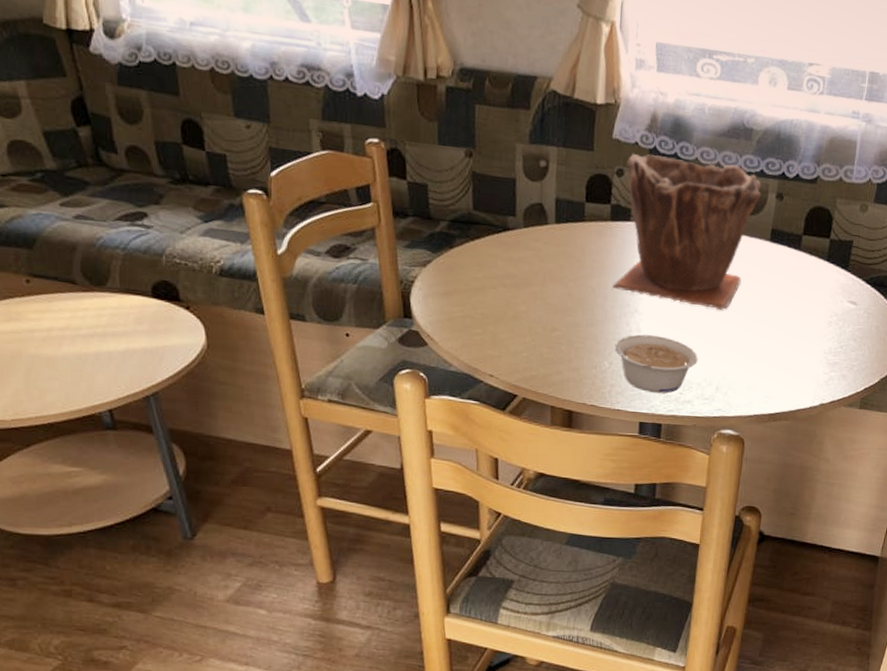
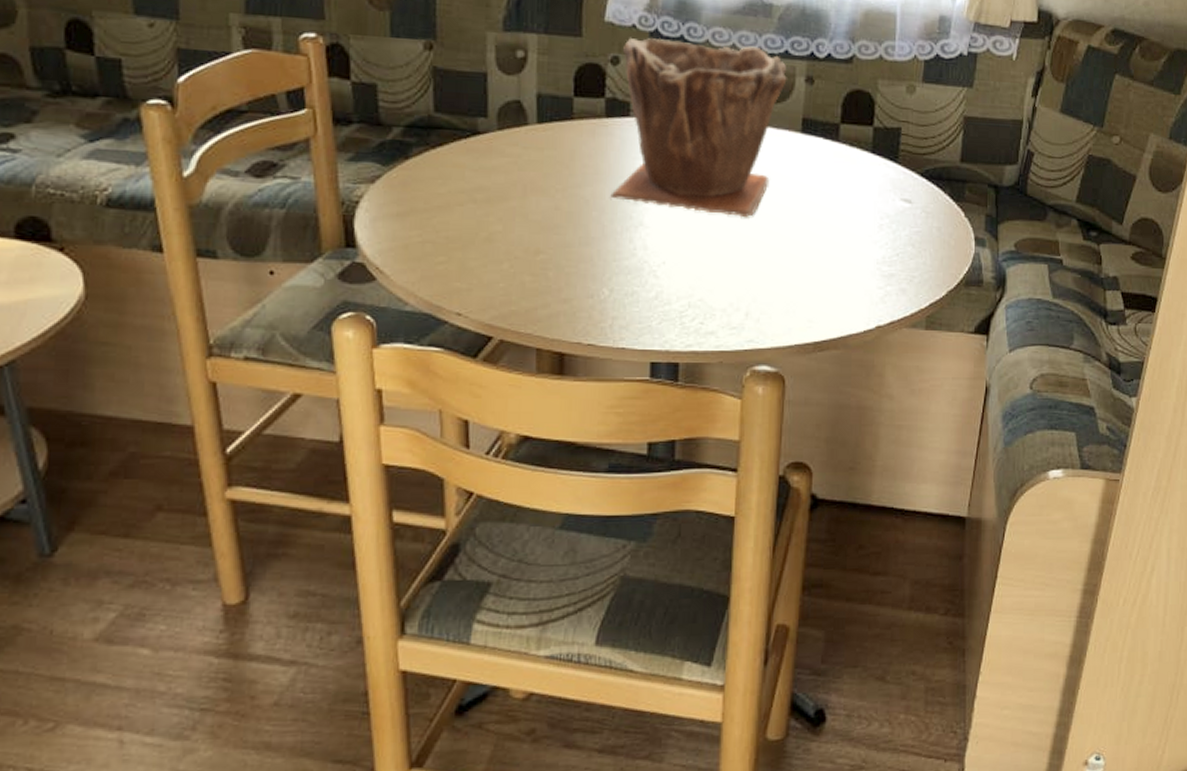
legume: present [614,334,698,393] -> none [615,252,721,324]

